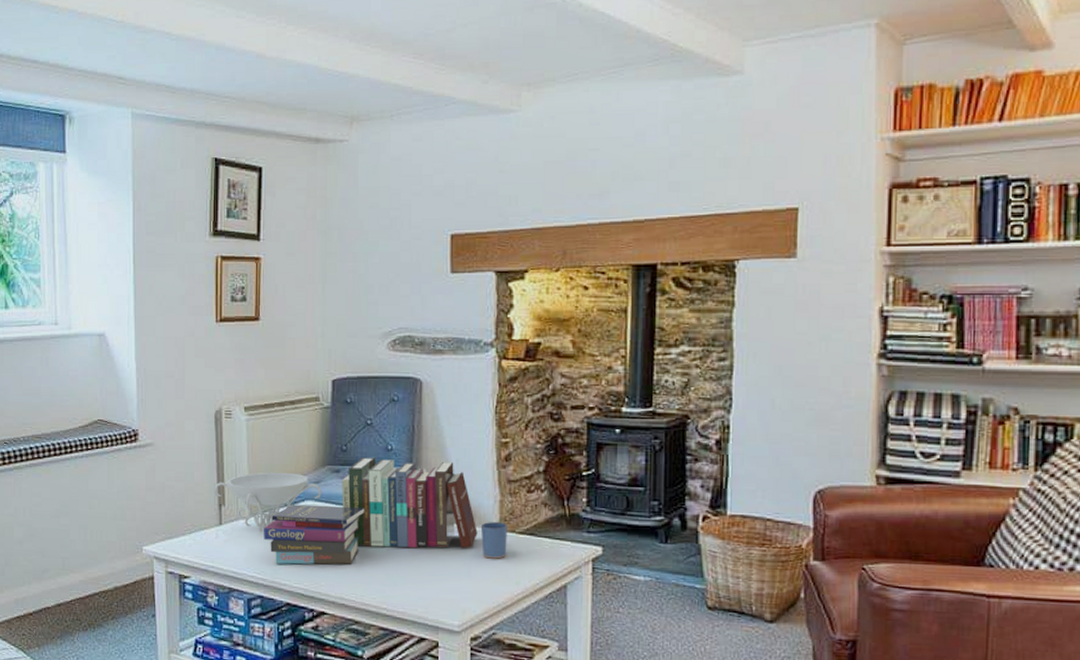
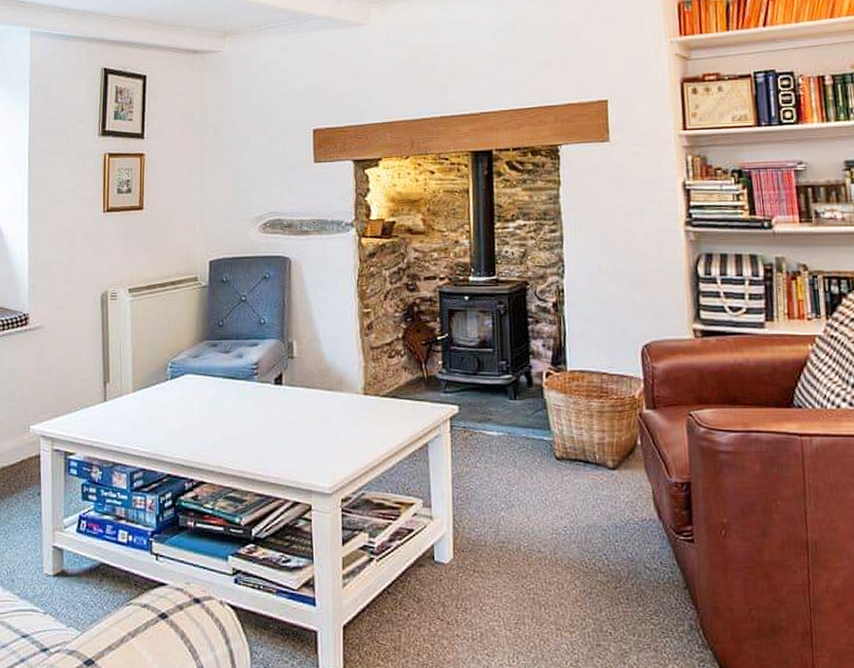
decorative bowl: present [214,472,323,533] -> none [99,348,201,407]
books: present [264,504,365,565] -> none [146,378,241,436]
books: present [342,456,478,549] -> none [219,330,345,416]
mug: present [480,522,508,559] -> none [347,387,372,422]

